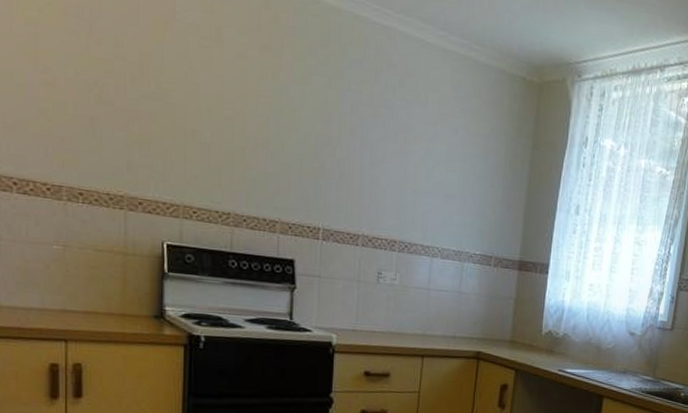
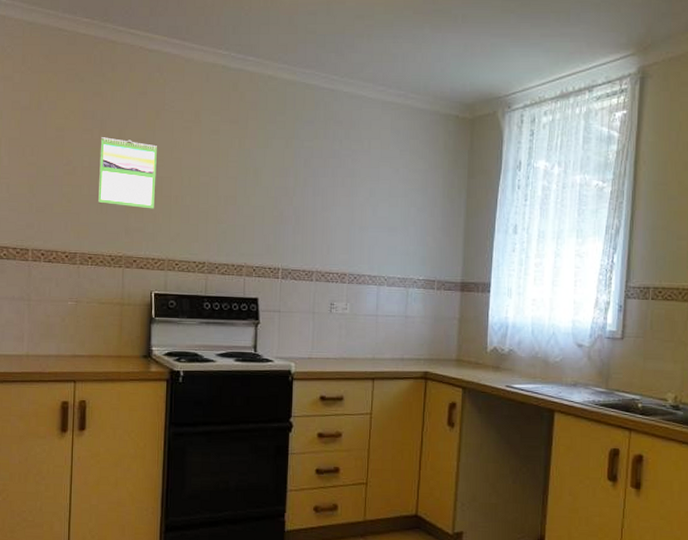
calendar: none [89,43,167,143] -> present [98,137,157,209]

